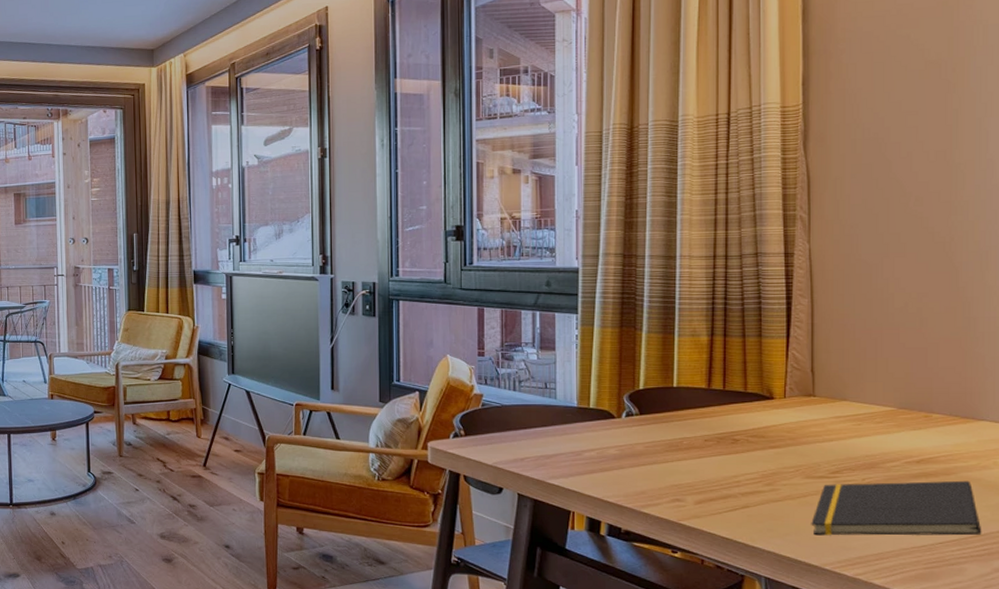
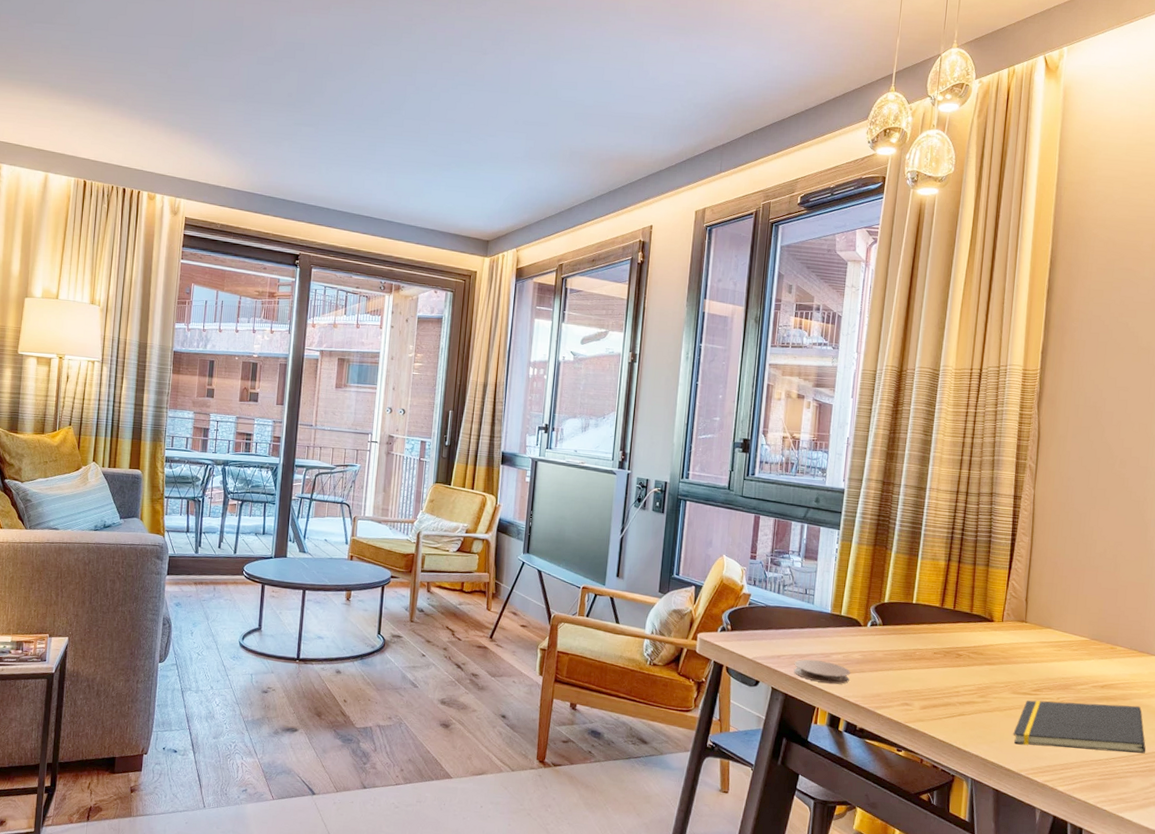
coaster: none [540,459,607,485] -> present [793,659,850,684]

